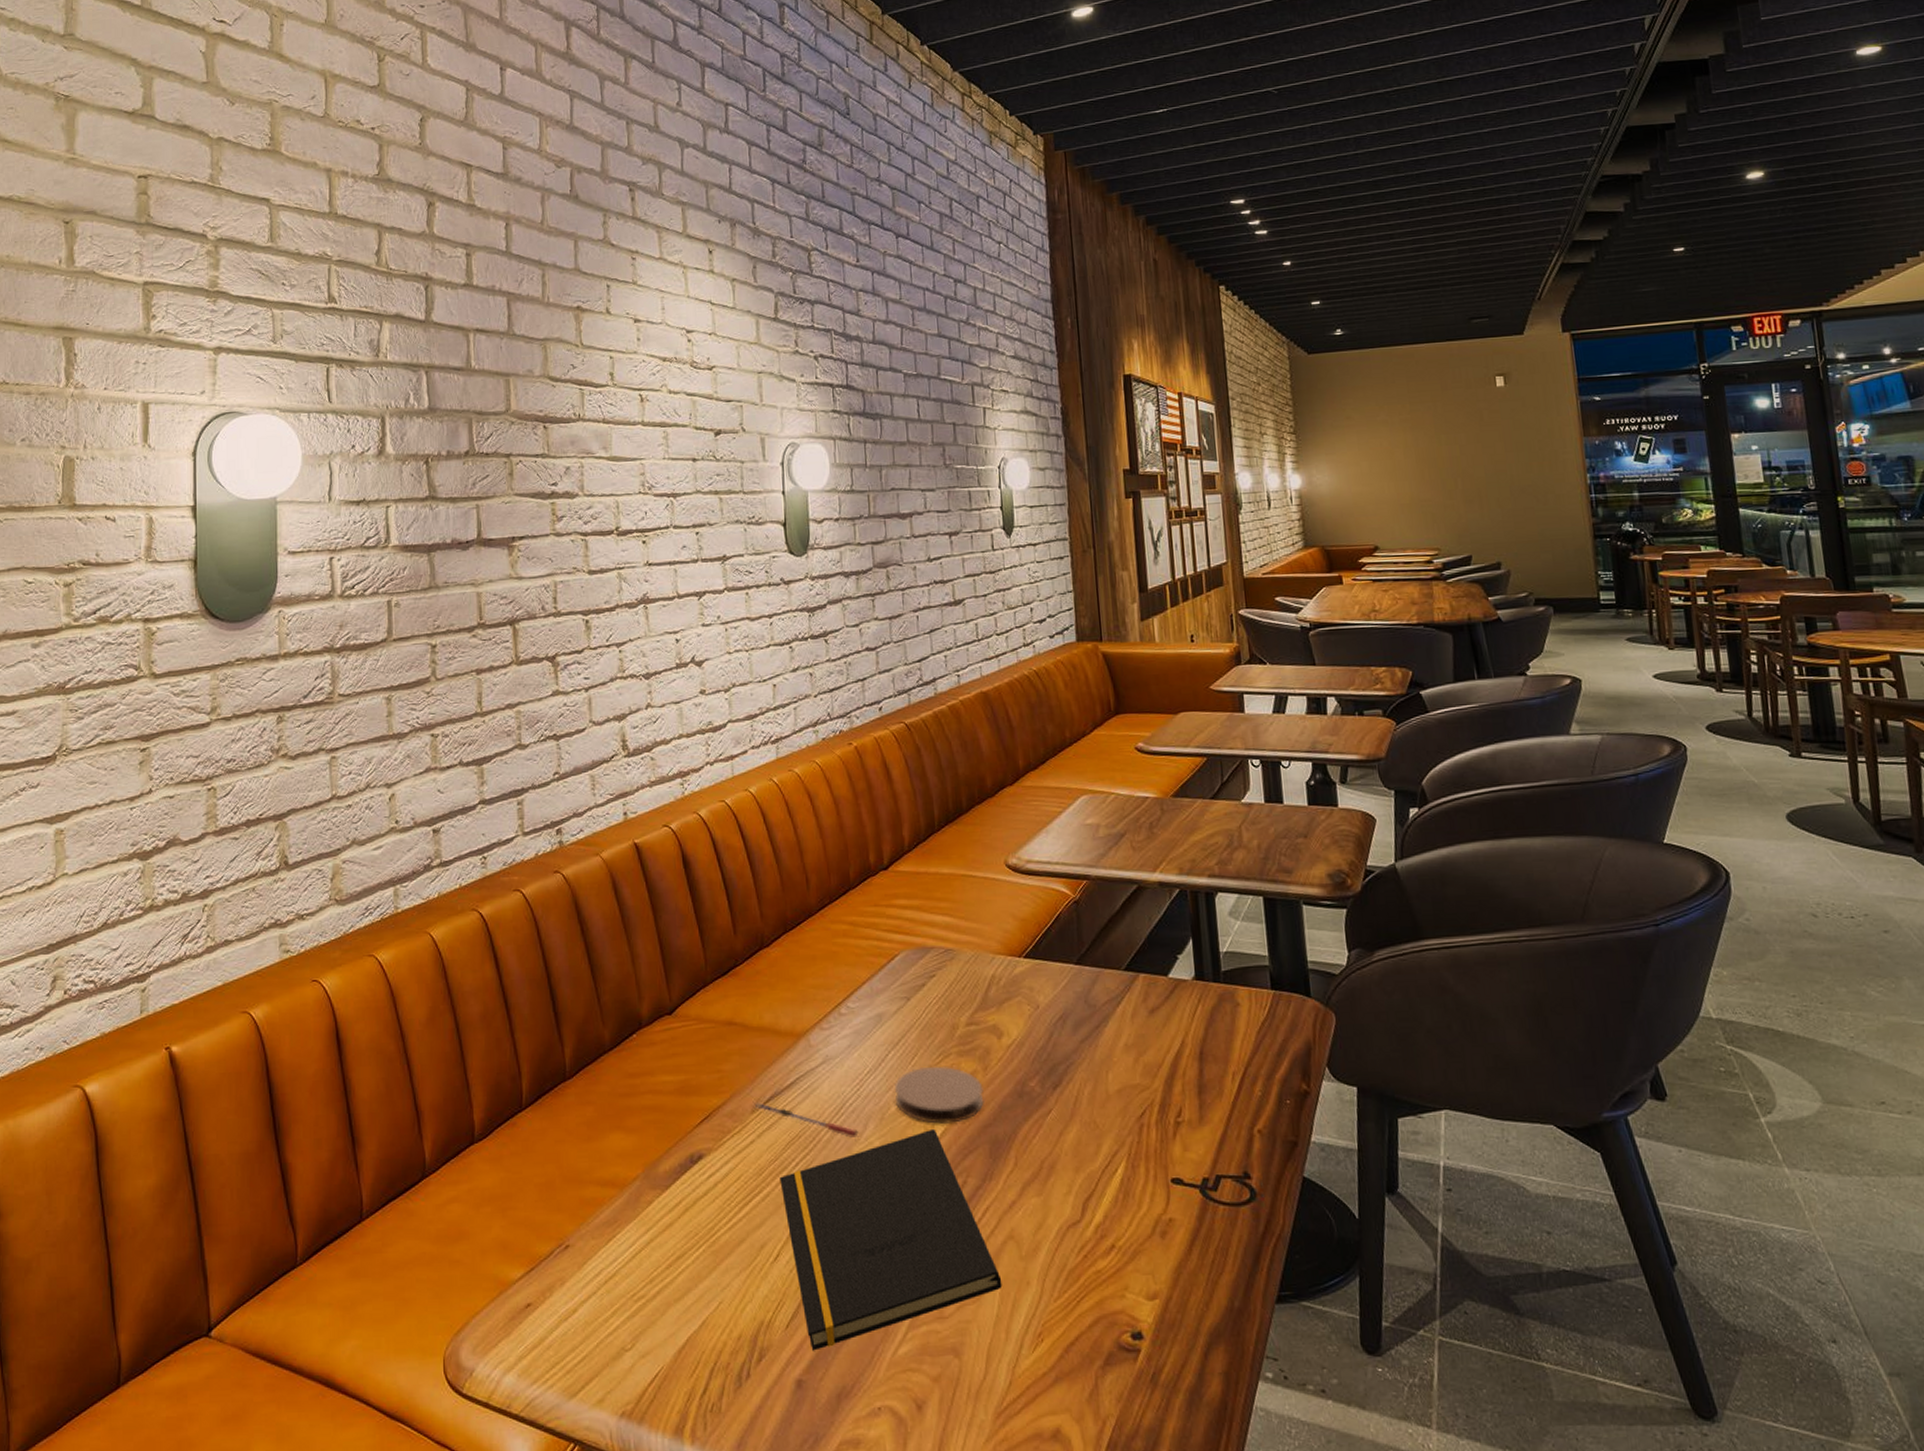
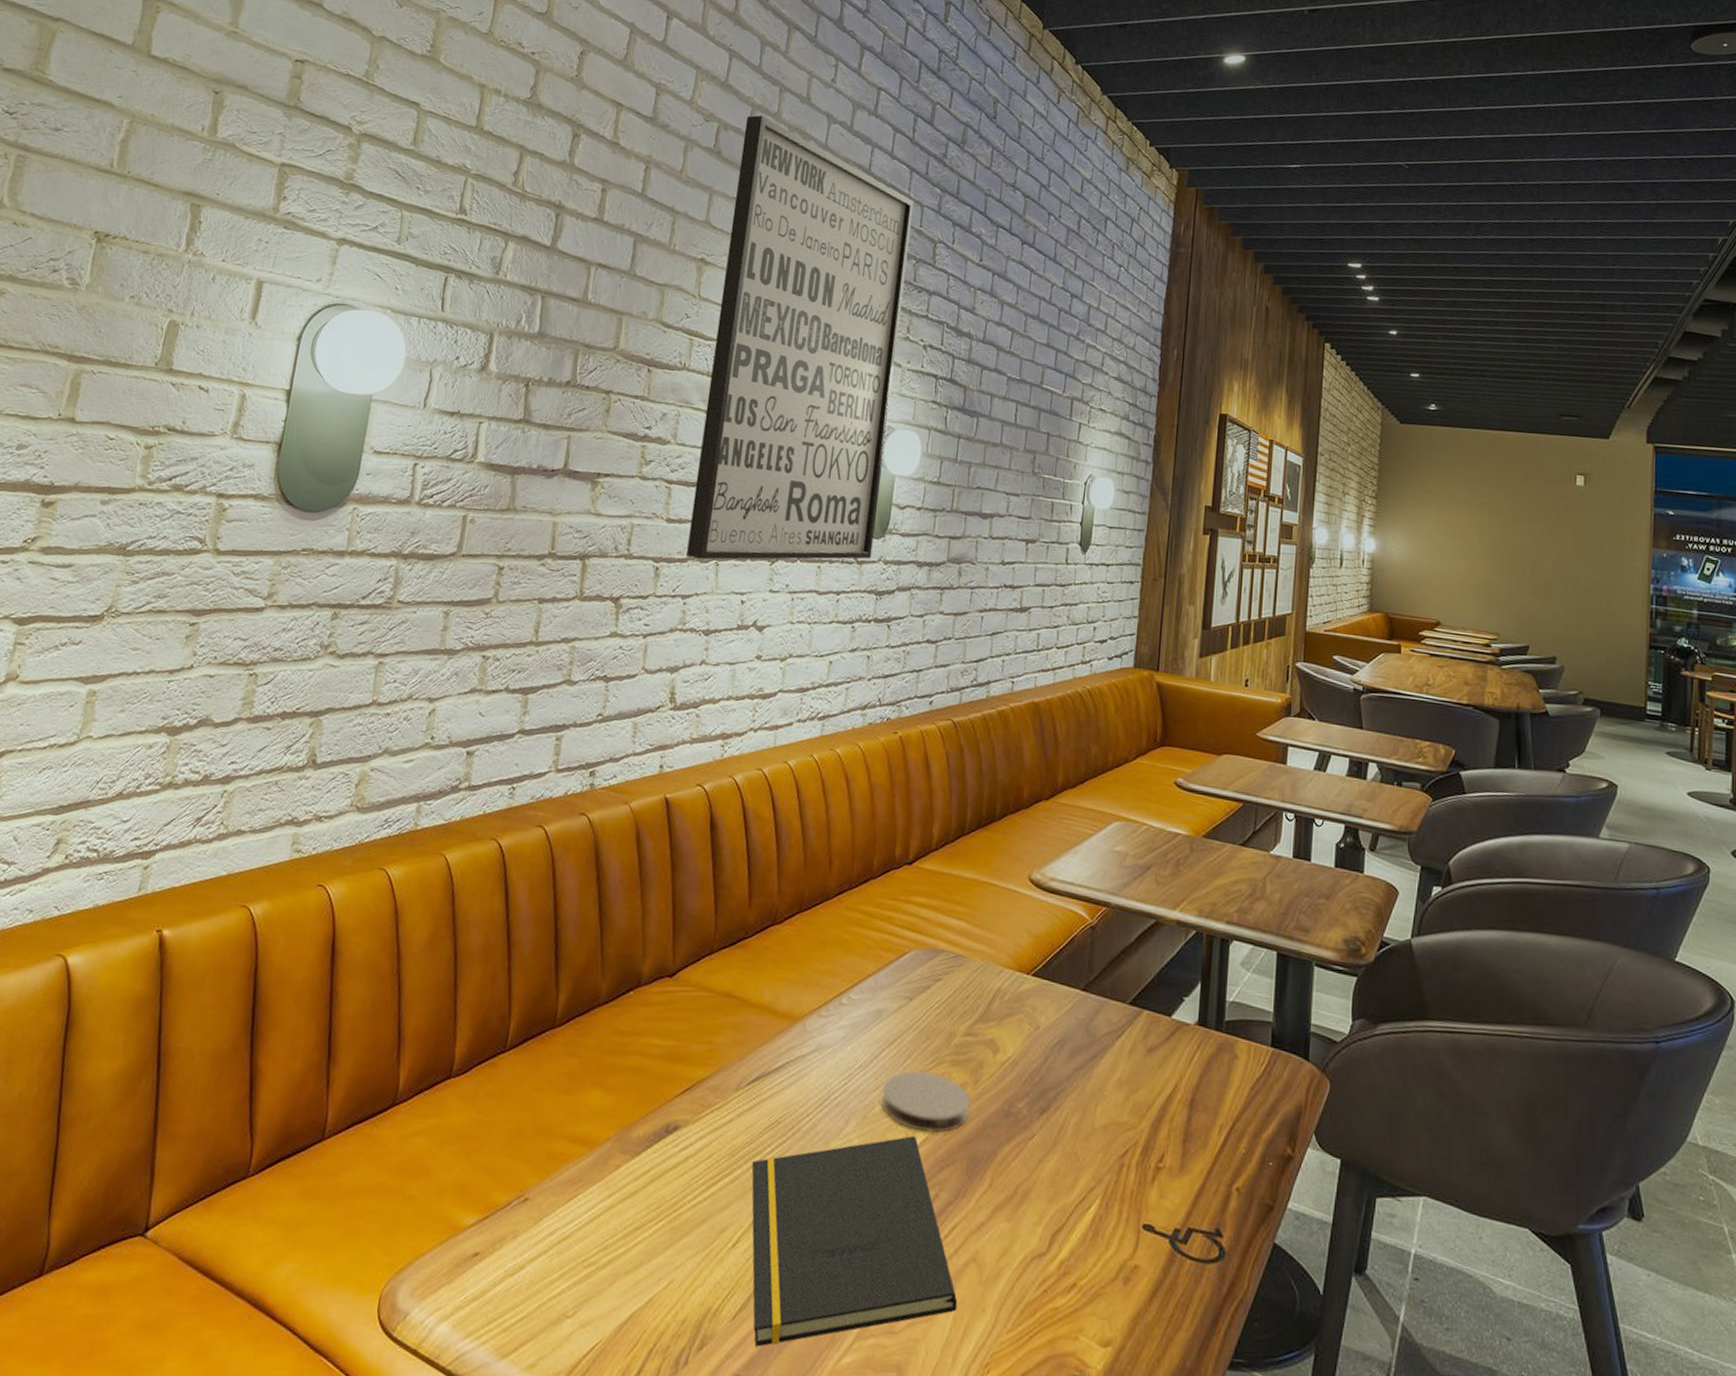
wall art: none [597,152,798,606] -> present [685,115,914,560]
pen: present [755,1103,859,1138] -> none [740,1081,839,1132]

